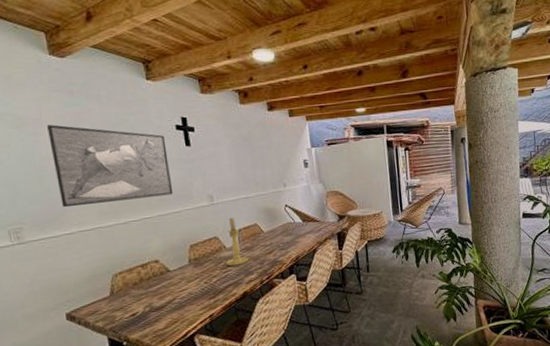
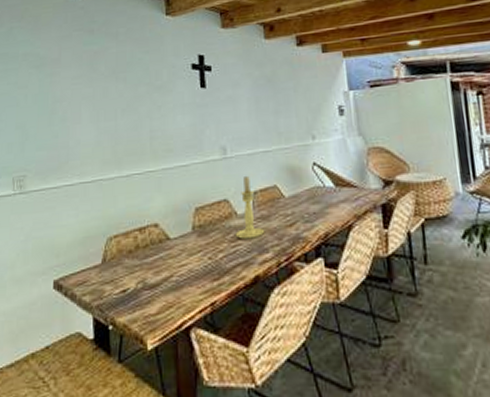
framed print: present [47,124,174,208] -> none [64,64,182,155]

